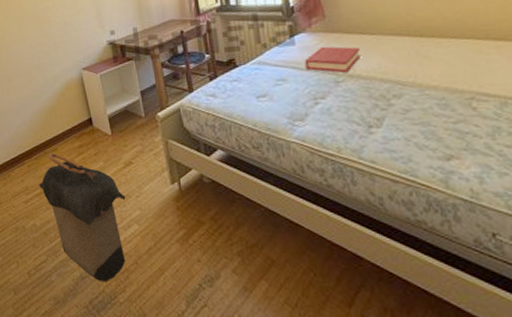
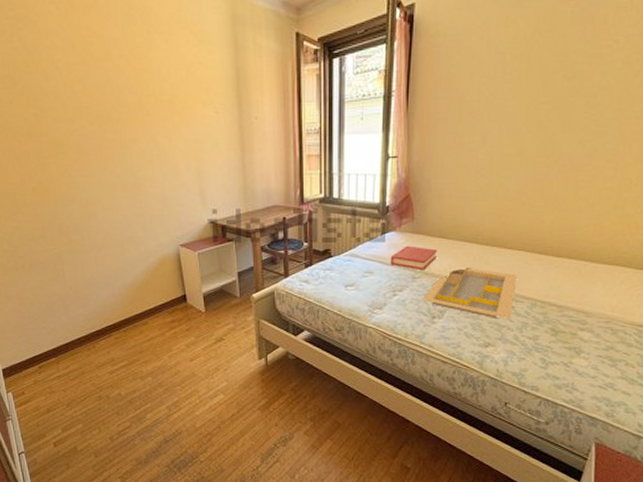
laundry hamper: present [38,153,126,281] -> none [125,327,214,444]
serving tray: none [352,64,476,124] -> present [423,267,517,320]

